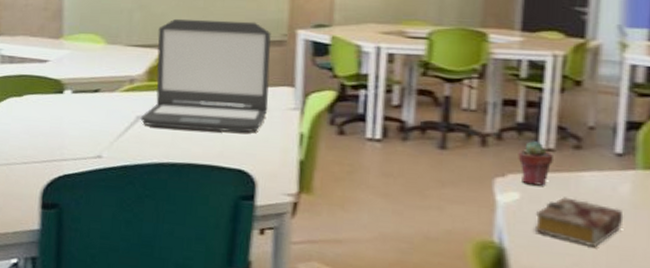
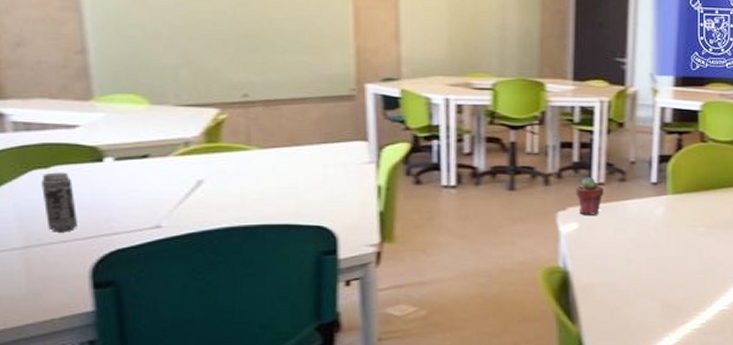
beverage can: none [14,100,38,154] -> present [41,172,77,231]
laptop: present [140,18,272,133] -> none [202,74,343,191]
book: present [534,197,624,247] -> none [591,223,659,261]

